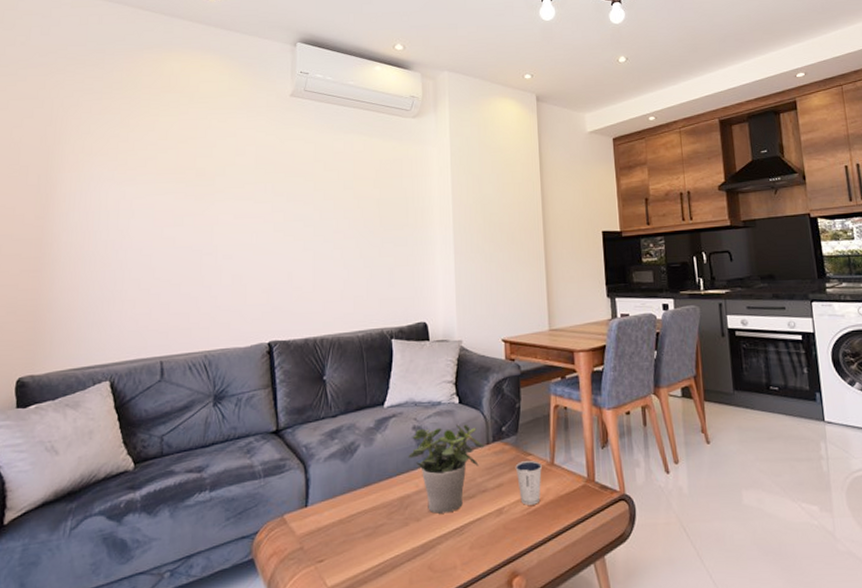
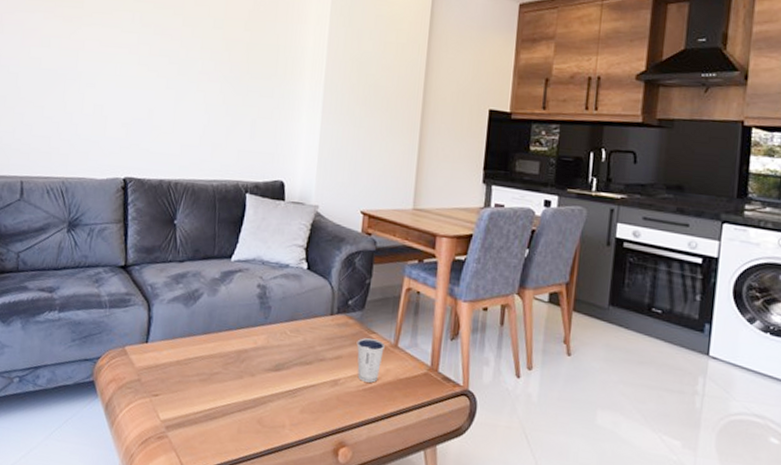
potted plant: present [408,424,485,514] -> none [250,288,329,375]

